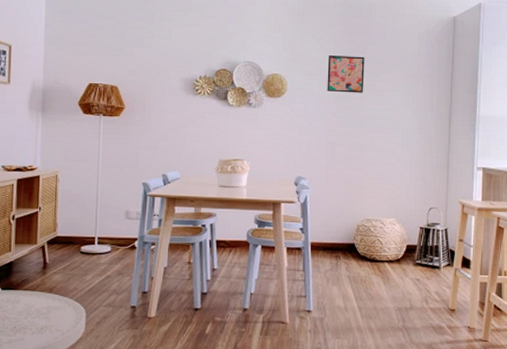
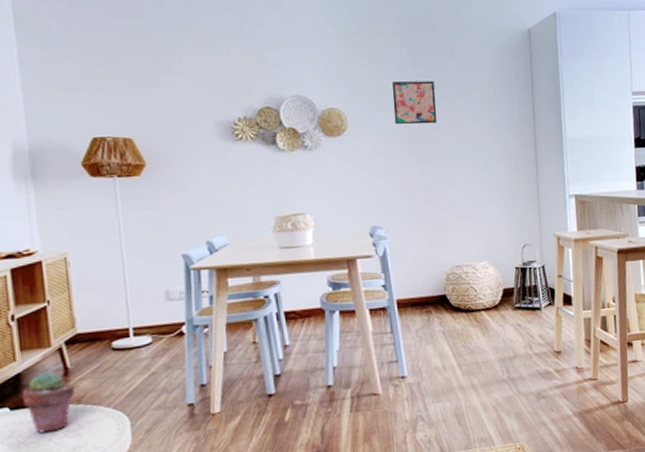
potted succulent: none [11,263,50,312] -> present [21,371,76,433]

